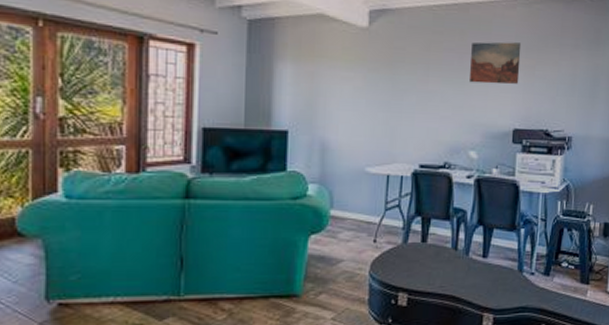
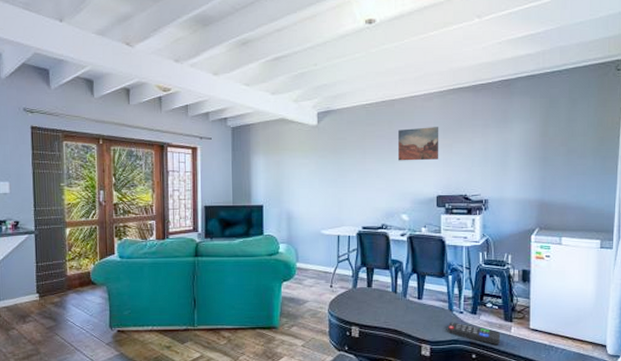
remote control: none [514,285,575,313] -> present [447,322,501,345]

